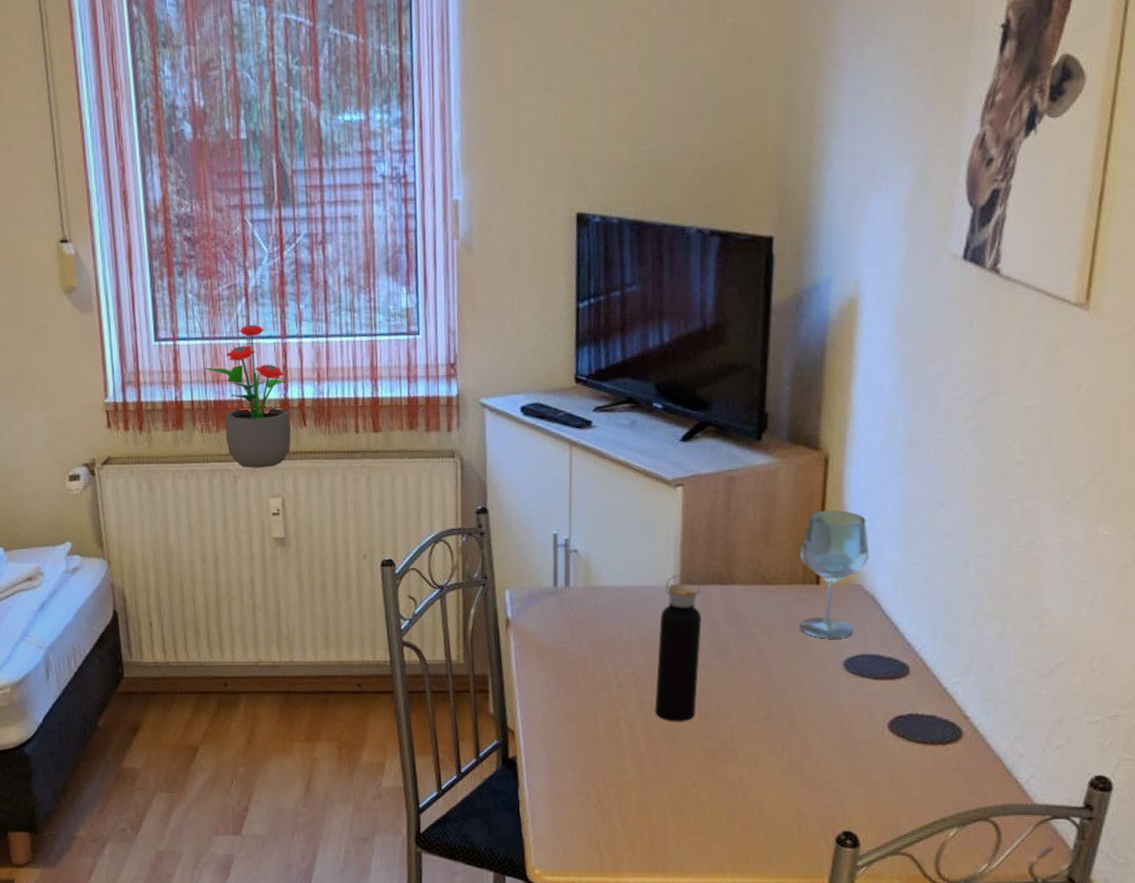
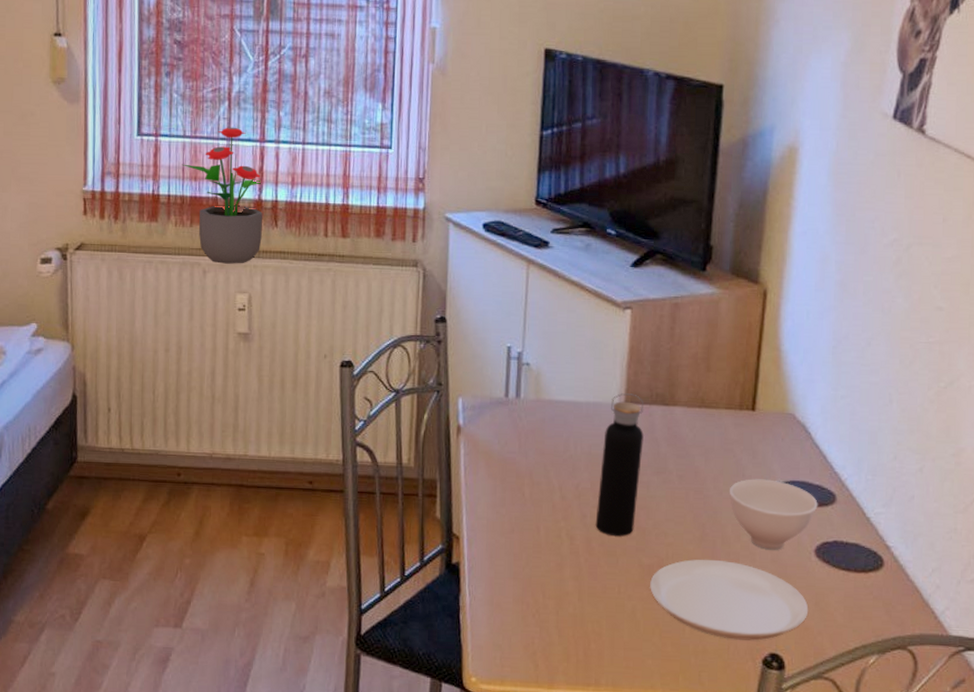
plate: none [715,739,883,820] -> present [650,559,809,641]
bowl: none [794,654,890,727] -> present [729,479,818,550]
wine glass: present [799,510,870,639] -> none [735,341,802,464]

